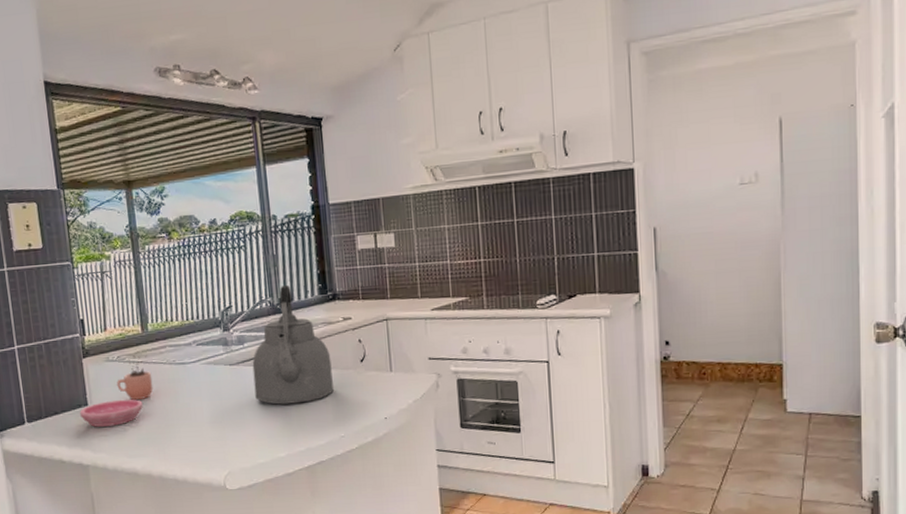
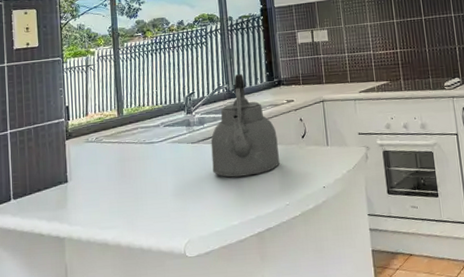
saucer: present [80,399,143,427] -> none [60,175,116,202]
cocoa: present [117,350,154,400] -> none [94,132,126,176]

